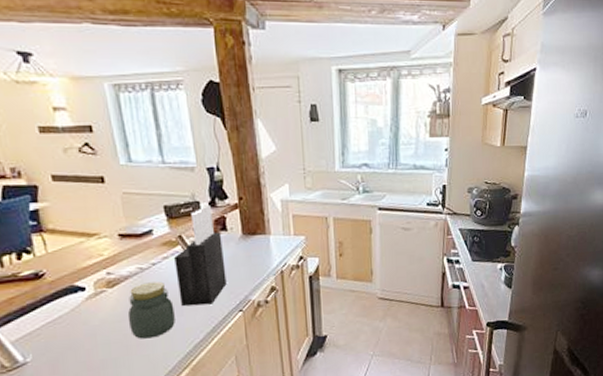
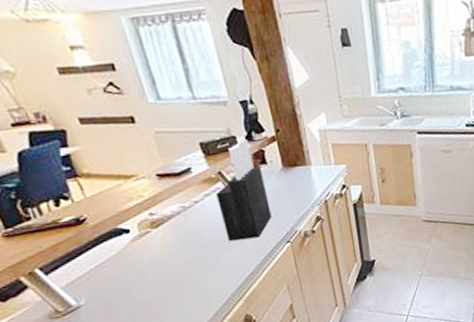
jar: present [127,281,175,339] -> none [175,219,224,276]

